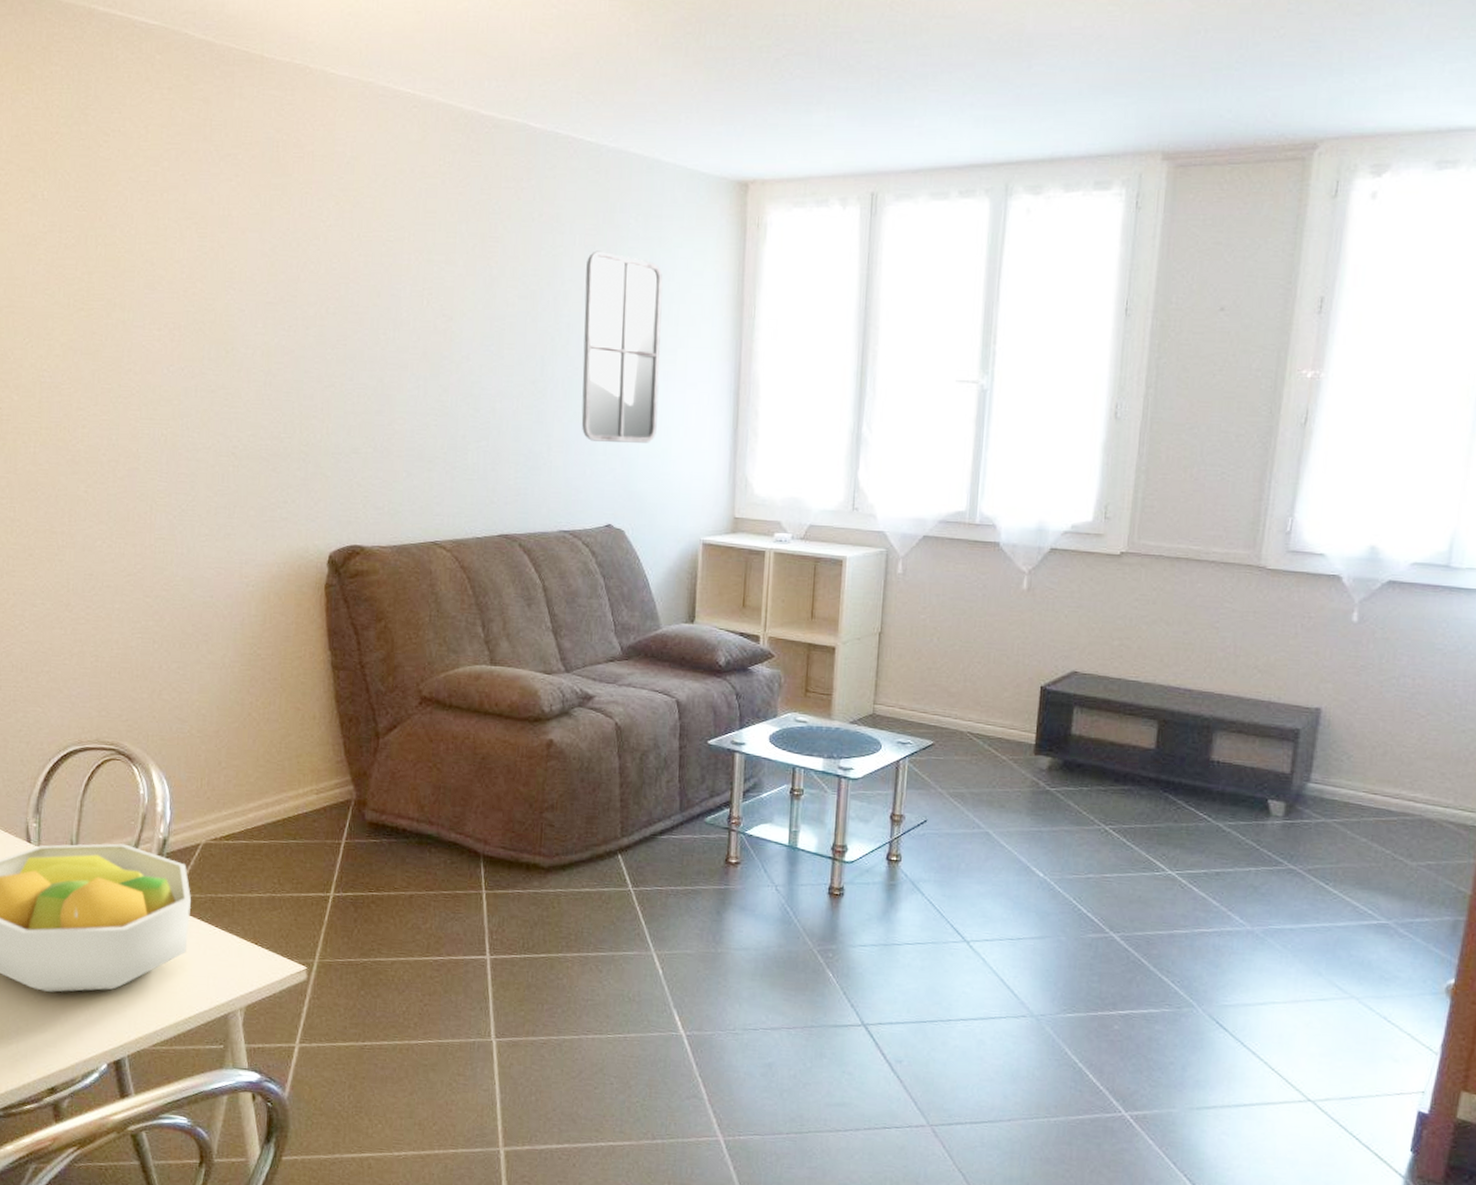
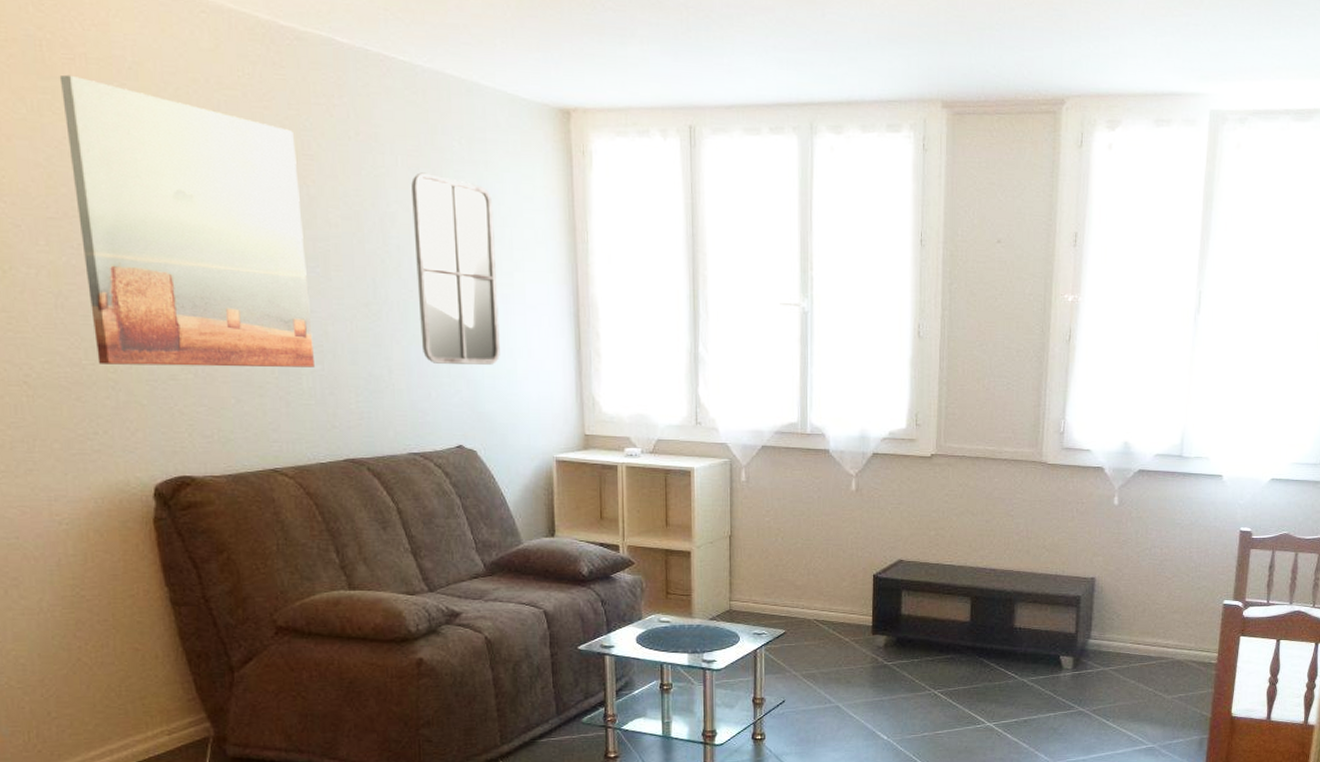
wall art: none [289,171,484,443] -> present [59,74,314,368]

